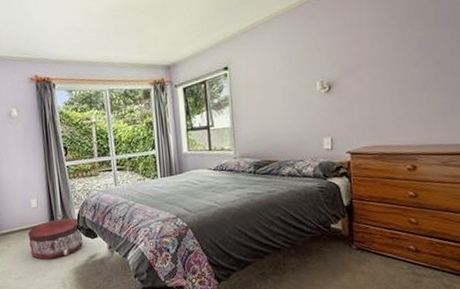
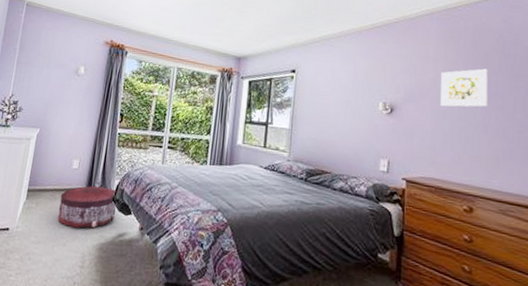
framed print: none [376,24,425,74] -> present [441,68,487,107]

